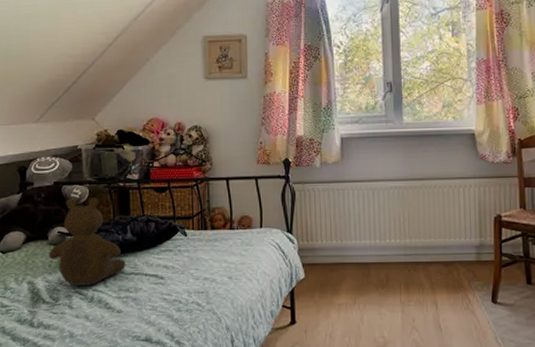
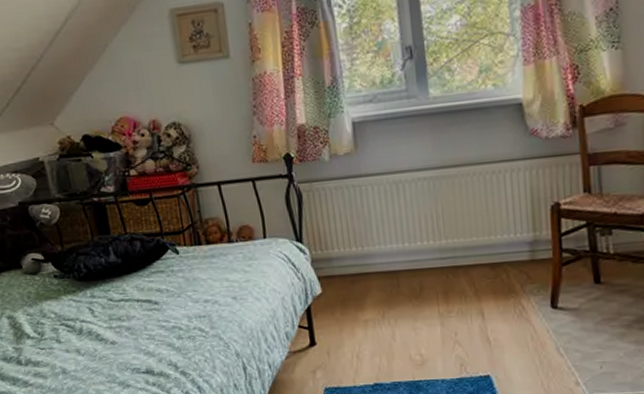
teddy bear: present [49,198,126,286] -> none [25,217,114,318]

